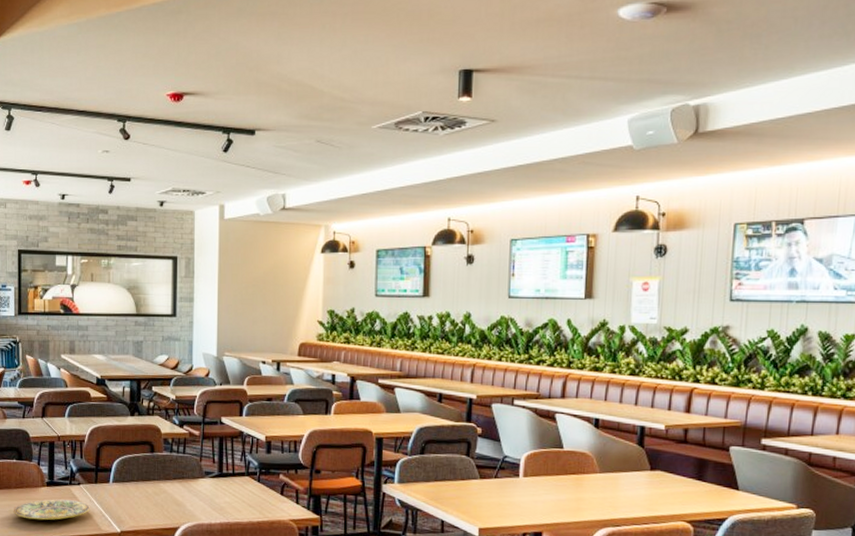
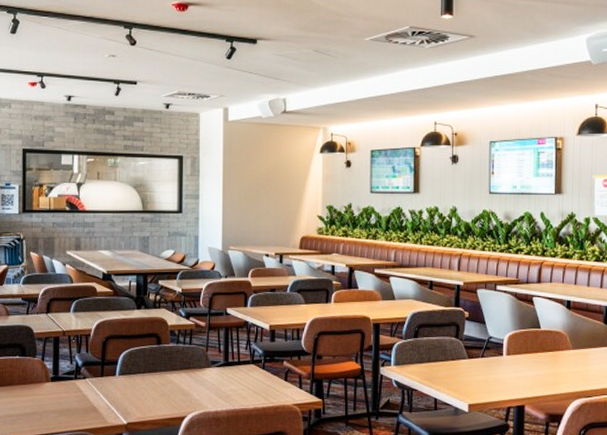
plate: present [13,499,90,521] -> none [15,394,96,416]

